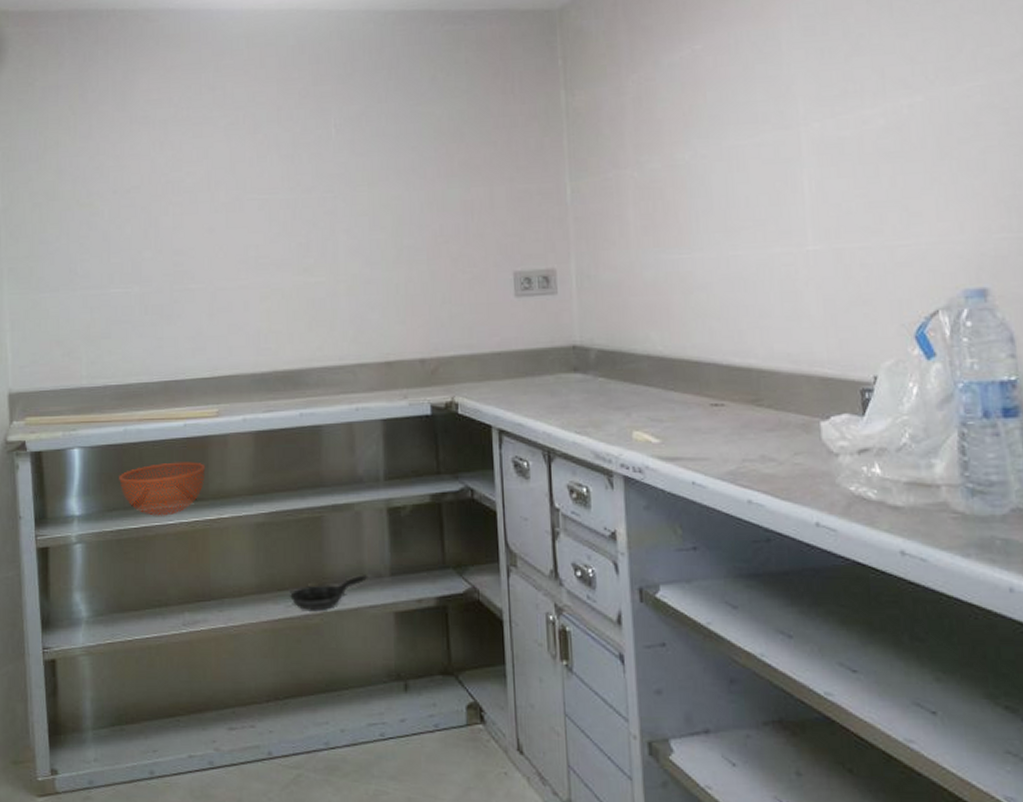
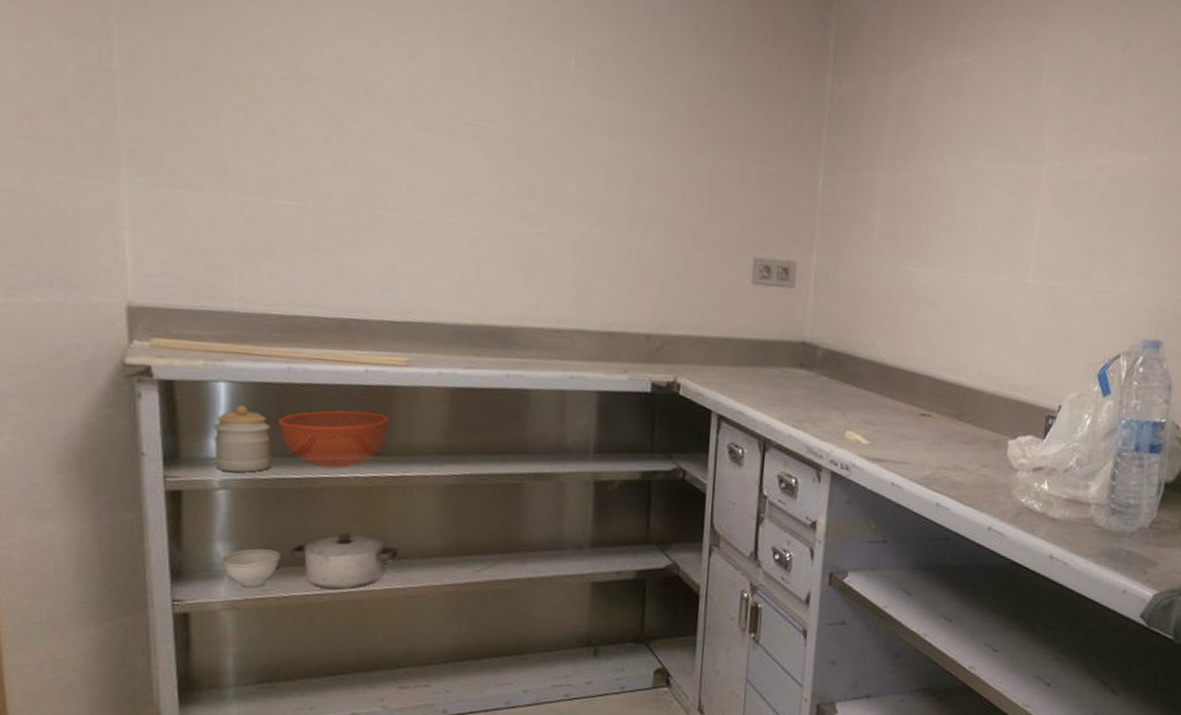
jar: none [71,467,115,526] -> present [213,405,272,472]
bowl: none [78,596,126,634] -> present [220,548,282,588]
cooking pot: none [132,576,219,632] -> present [290,533,398,590]
frying pan: present [290,575,368,610] -> none [479,544,567,577]

